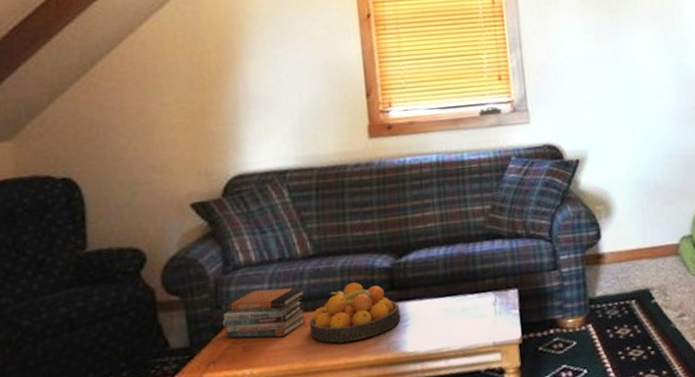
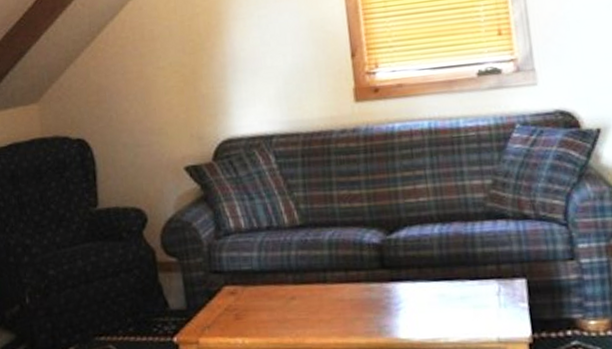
book stack: present [220,287,306,338] -> none [213,257,295,309]
fruit bowl: present [309,282,401,343] -> none [297,257,393,320]

